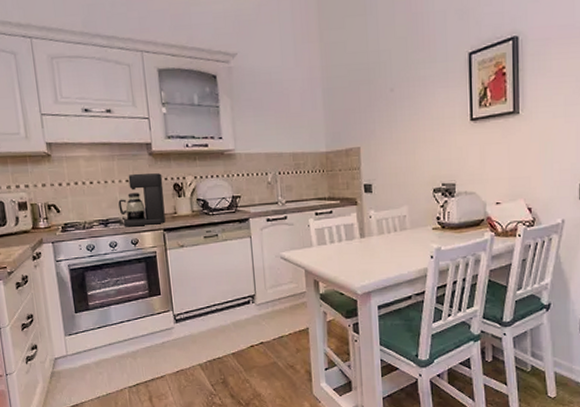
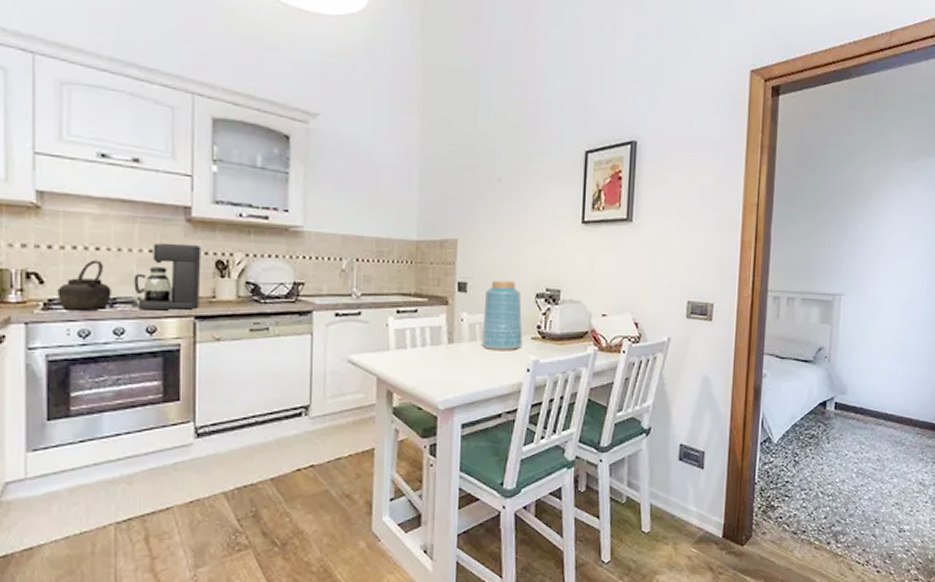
kettle: none [69,191,105,232] -> present [57,260,112,312]
vase: none [388,179,425,242] -> present [481,281,523,351]

